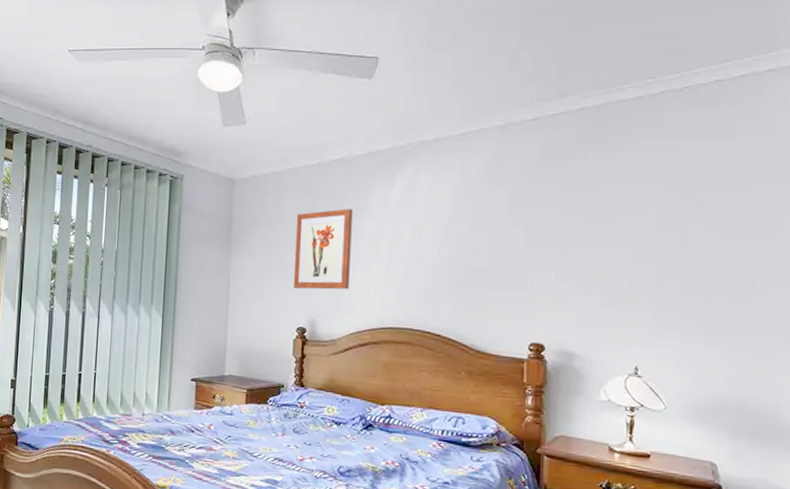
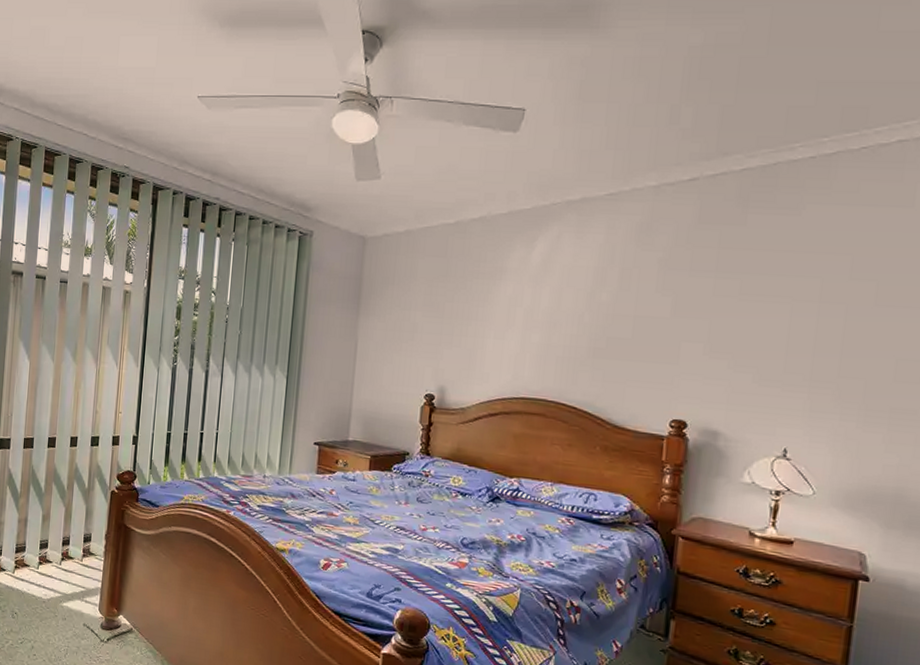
wall art: present [293,209,353,290] -> none [423,271,490,357]

